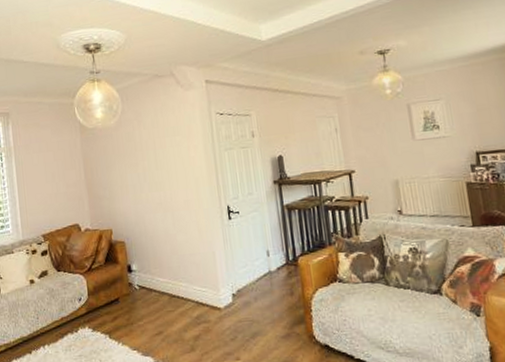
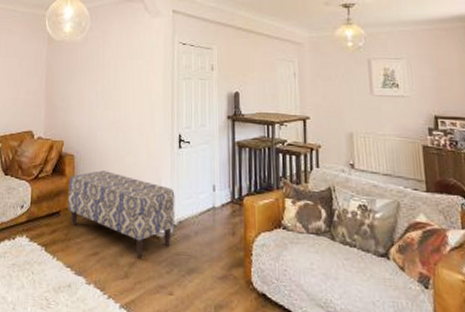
bench: none [123,252,234,331] -> present [68,171,175,259]

